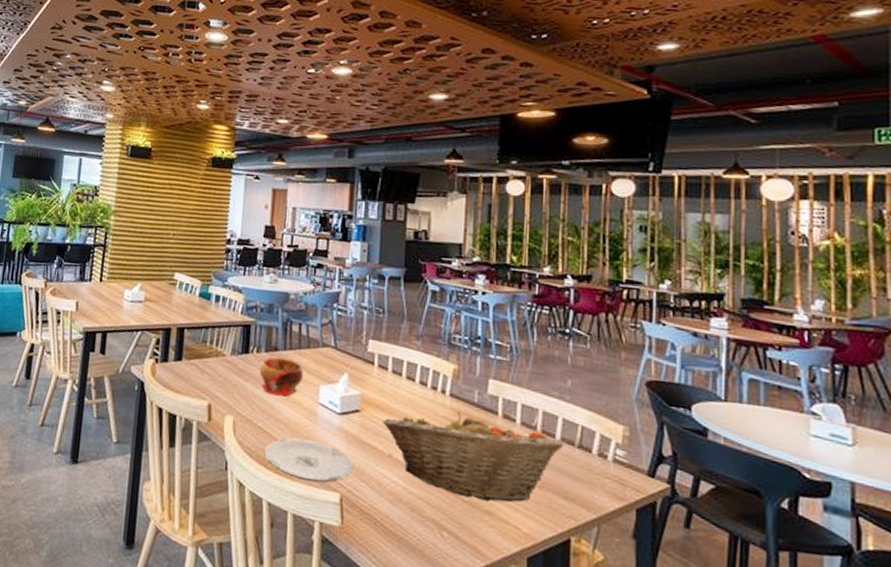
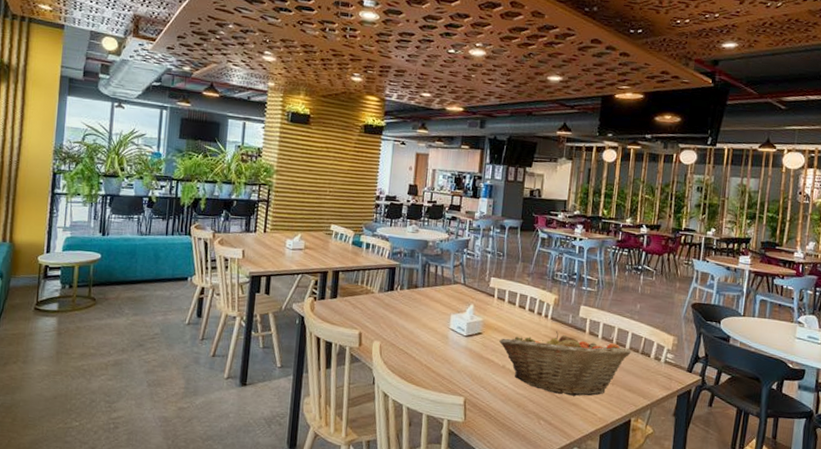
bowl: present [259,357,304,397] -> none [402,293,439,324]
plate: present [264,438,353,483] -> none [405,356,475,390]

